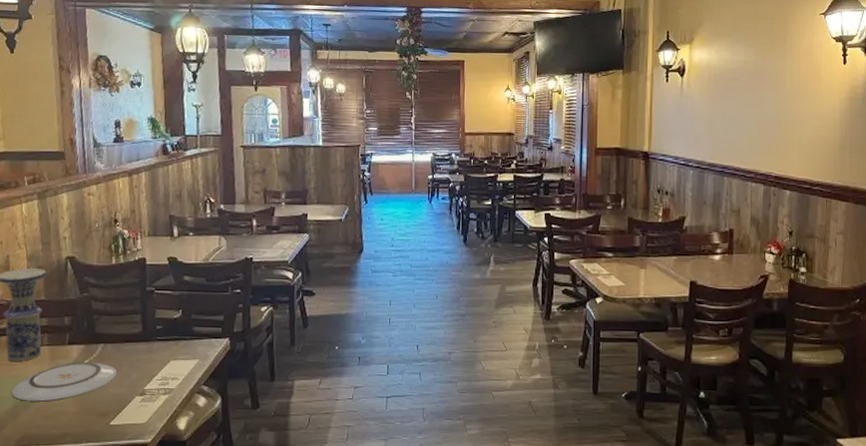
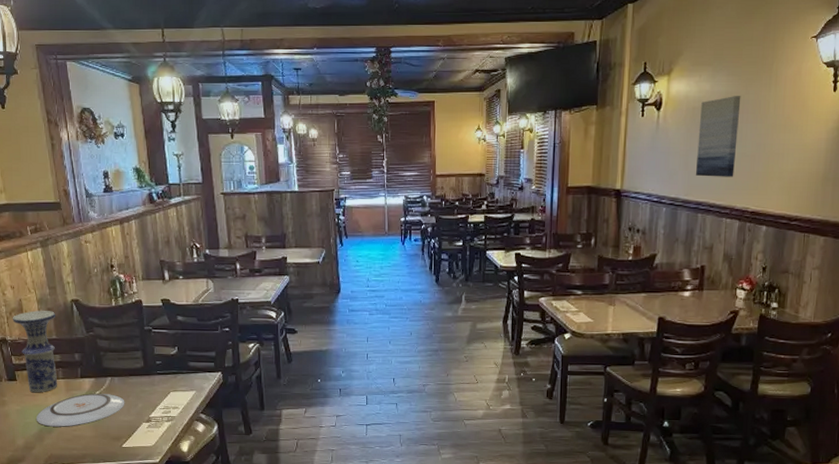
wall art: none [720,65,759,142] -> present [696,96,741,177]

